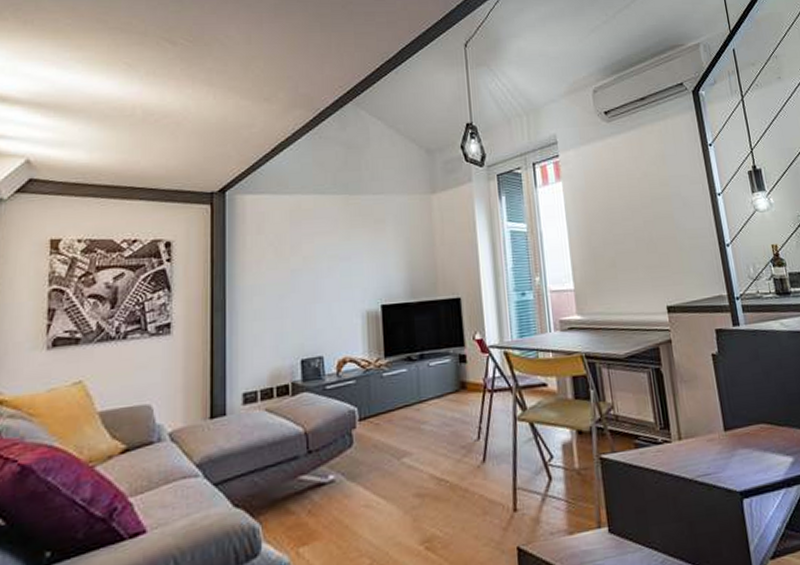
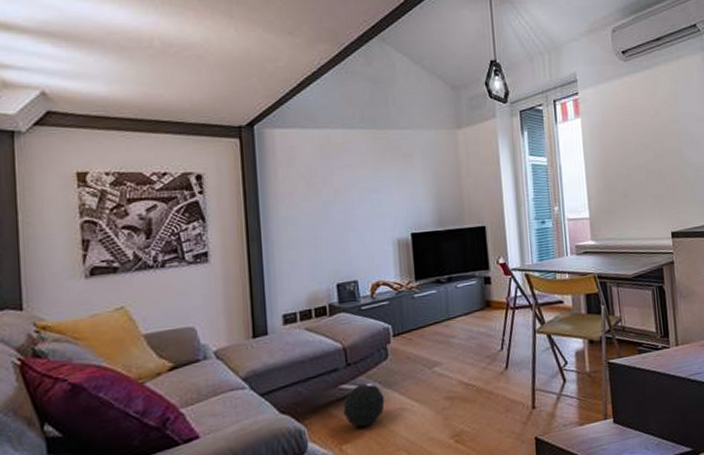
ball: none [301,475,348,527] -> present [343,384,385,427]

